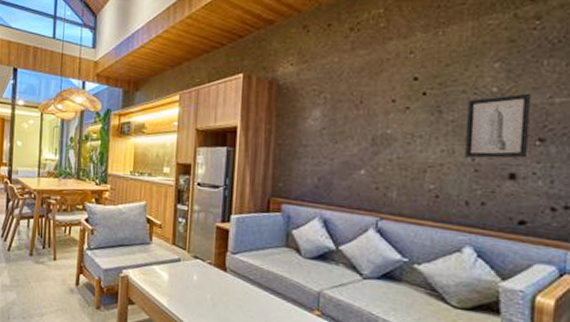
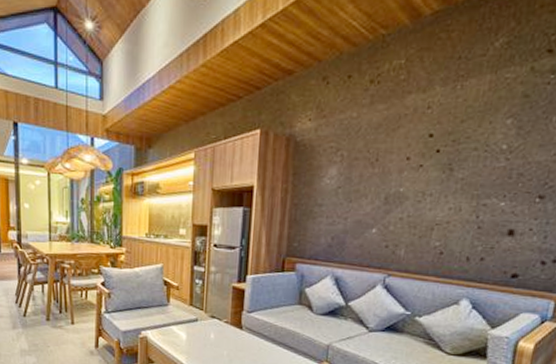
wall art: present [465,93,532,159] -> none [470,150,538,216]

